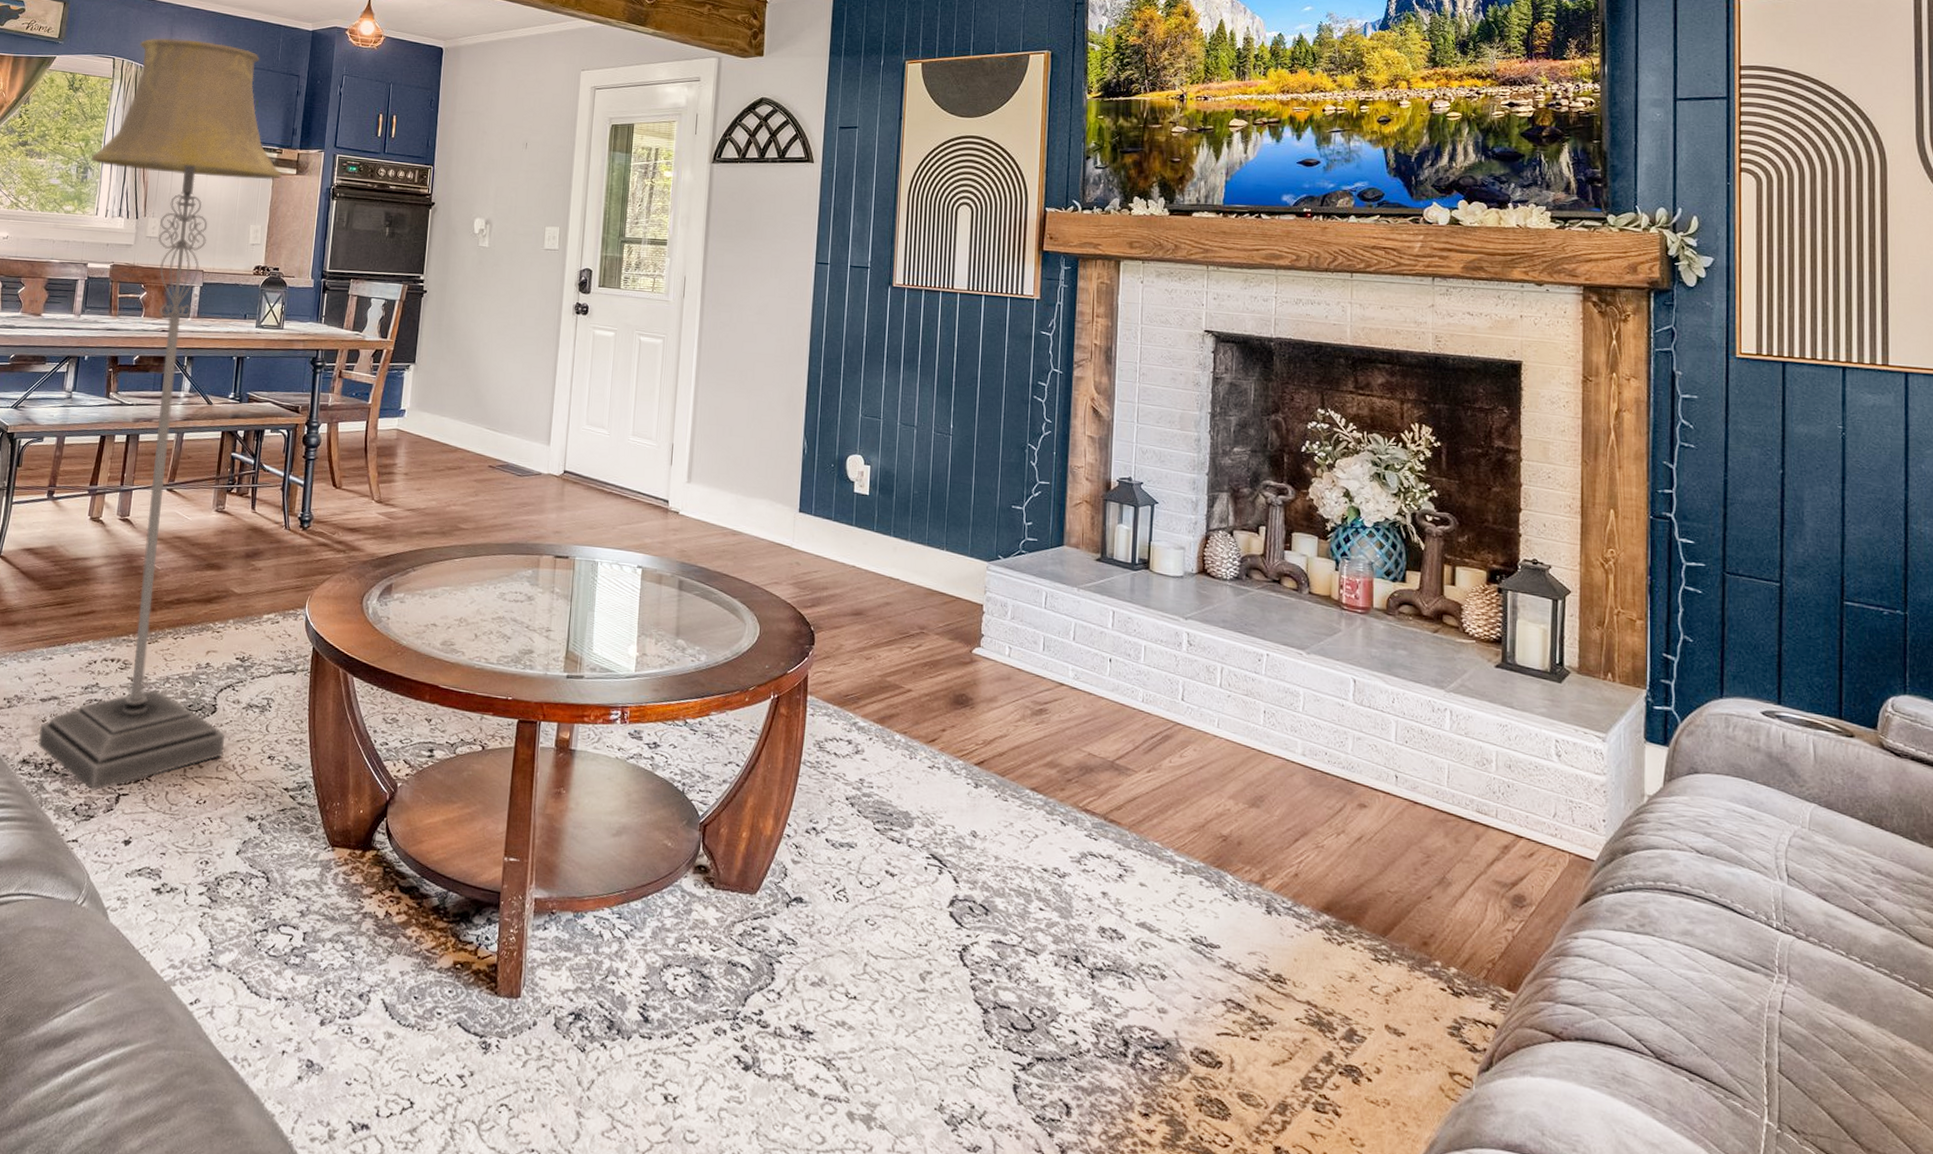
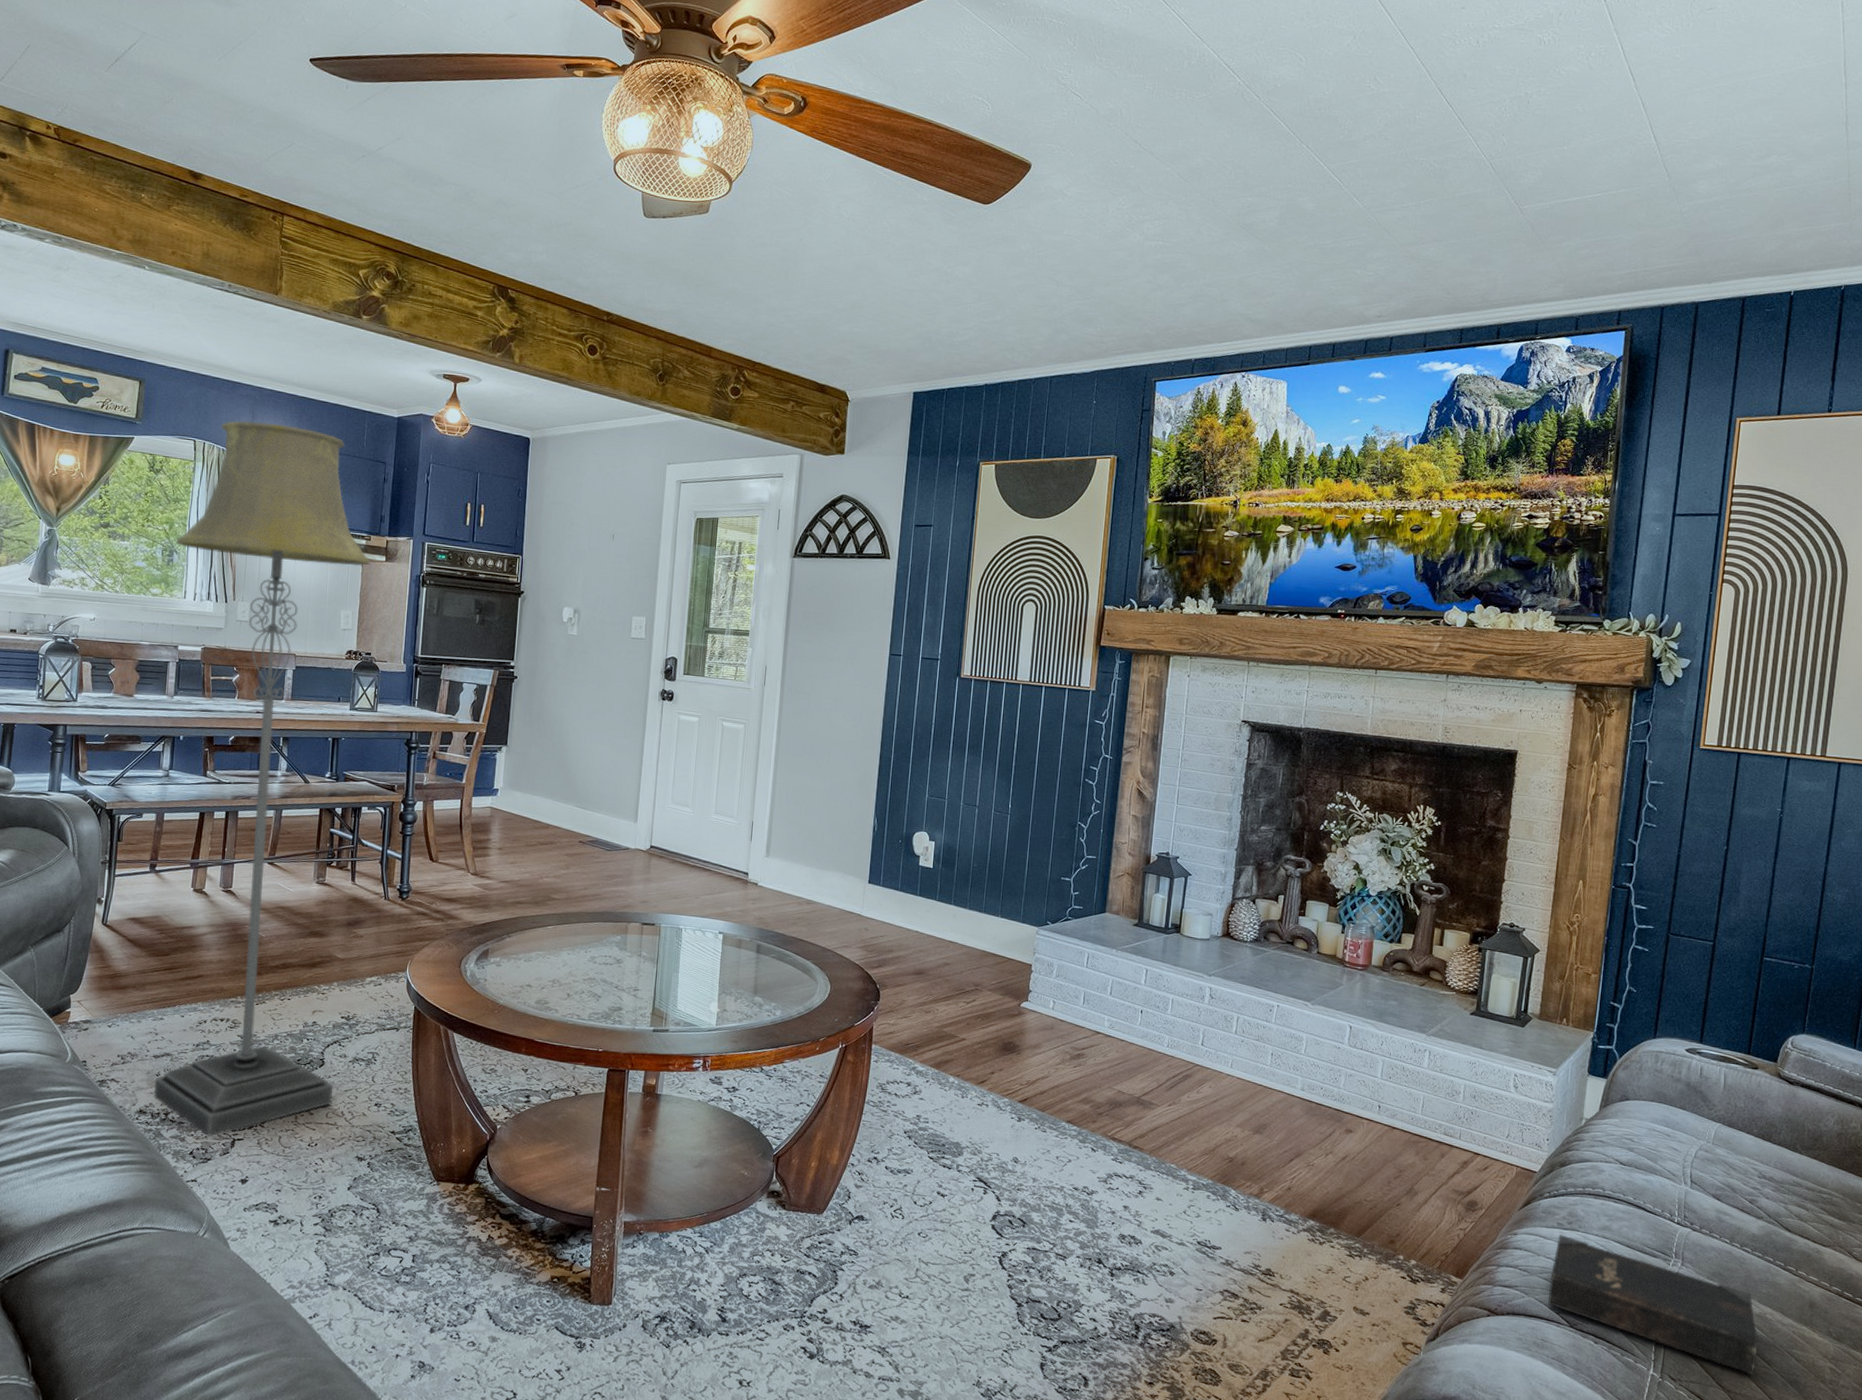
hardback book: none [1624,938,1899,1129] -> present [1548,1233,1758,1375]

